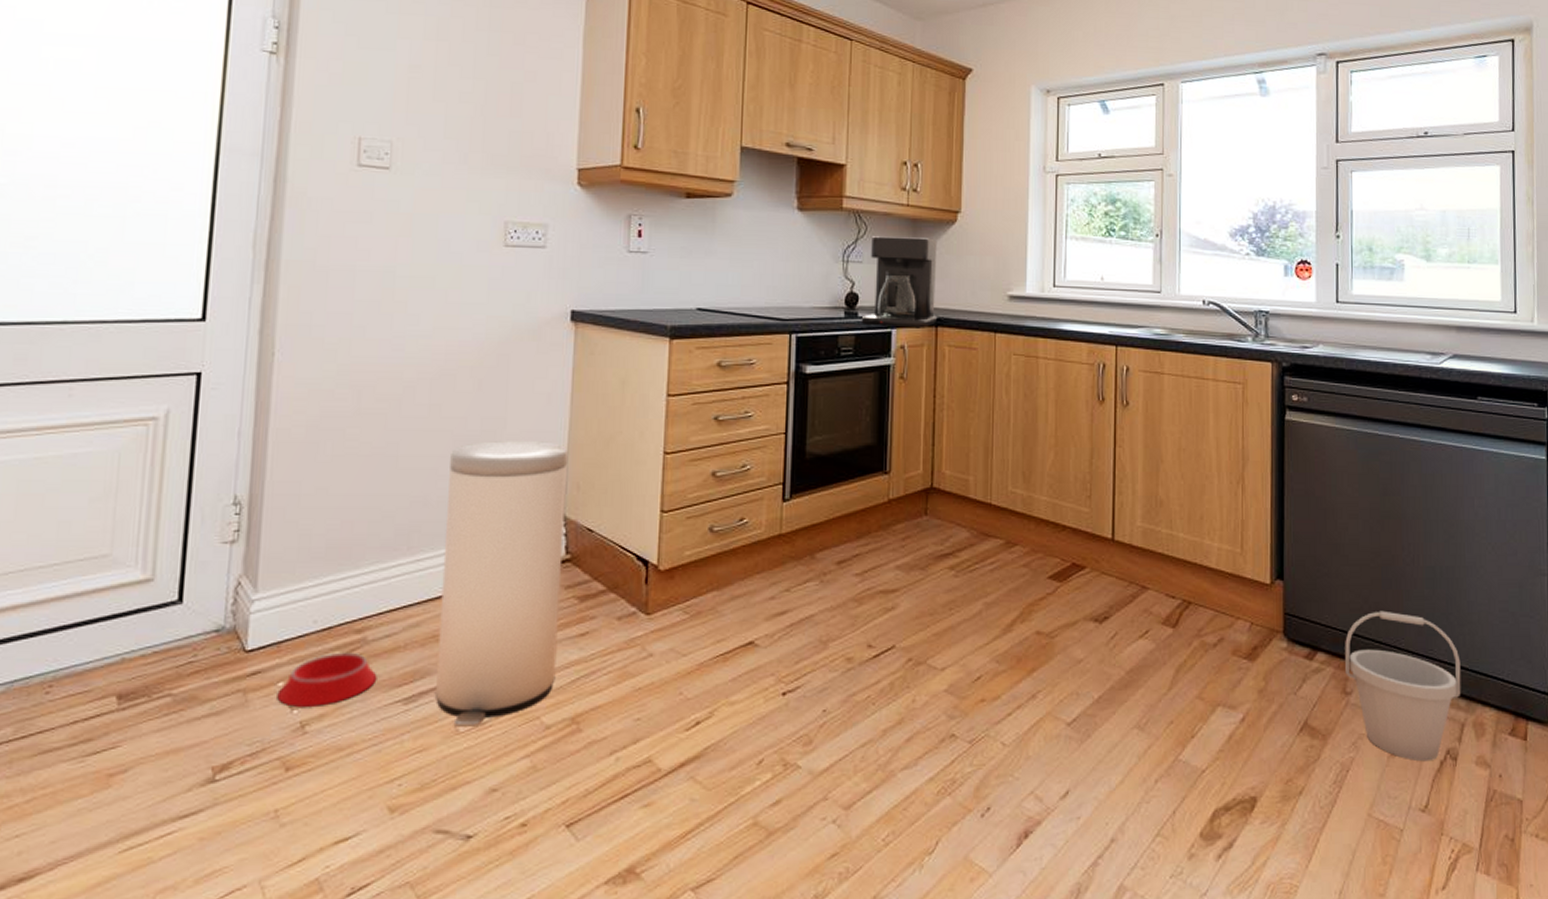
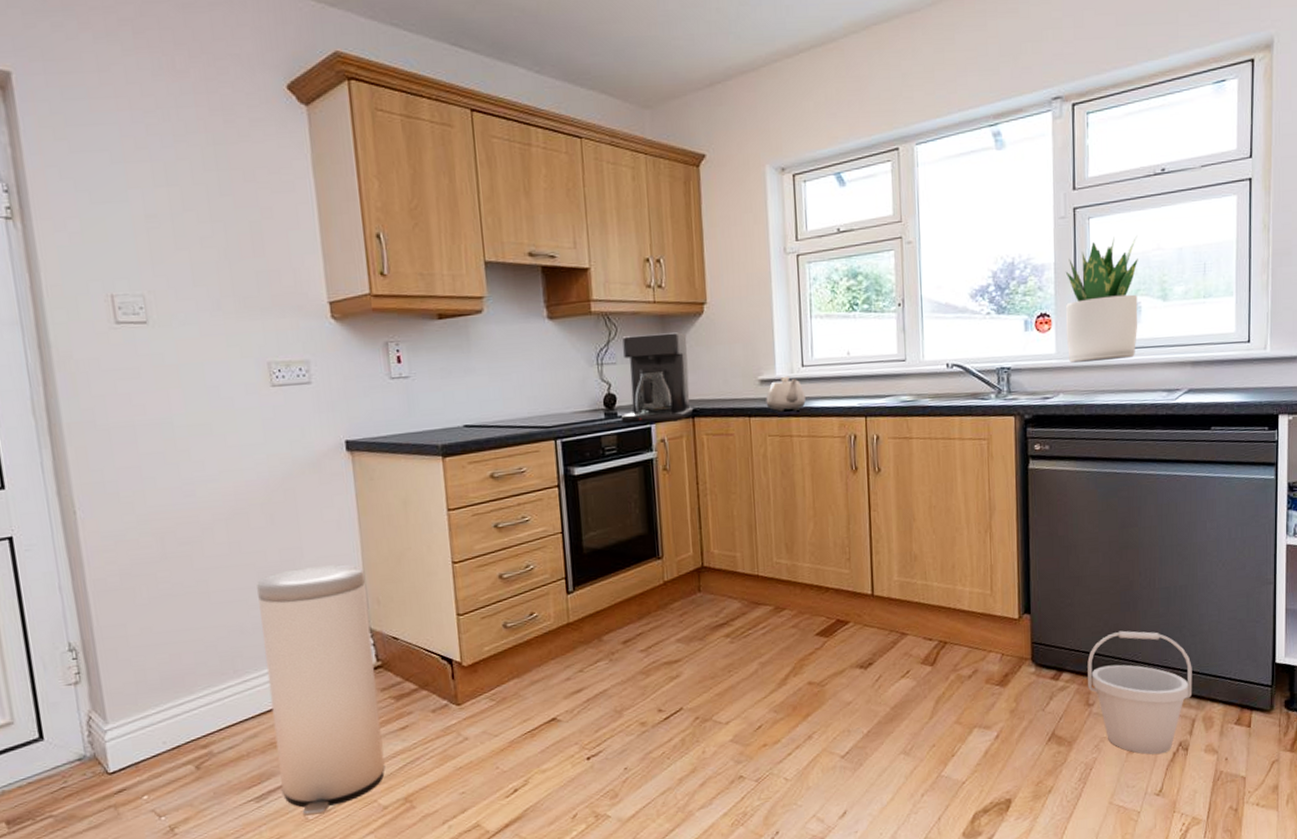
pet bowl: present [277,652,377,707] -> none [144,765,229,815]
teapot: none [1013,294,1055,331] -> present [766,375,806,412]
planter: none [1326,192,1401,316] -> present [1065,235,1138,363]

